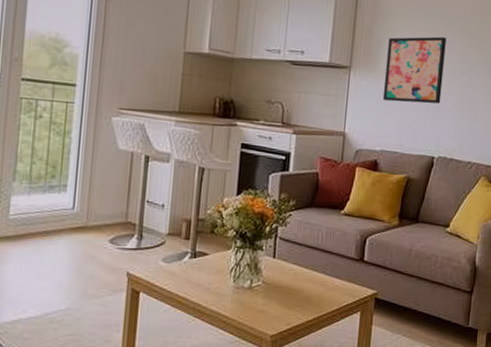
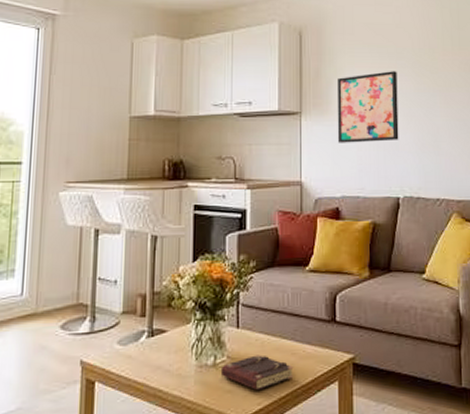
book: none [255,283,322,313] -> present [220,355,294,391]

